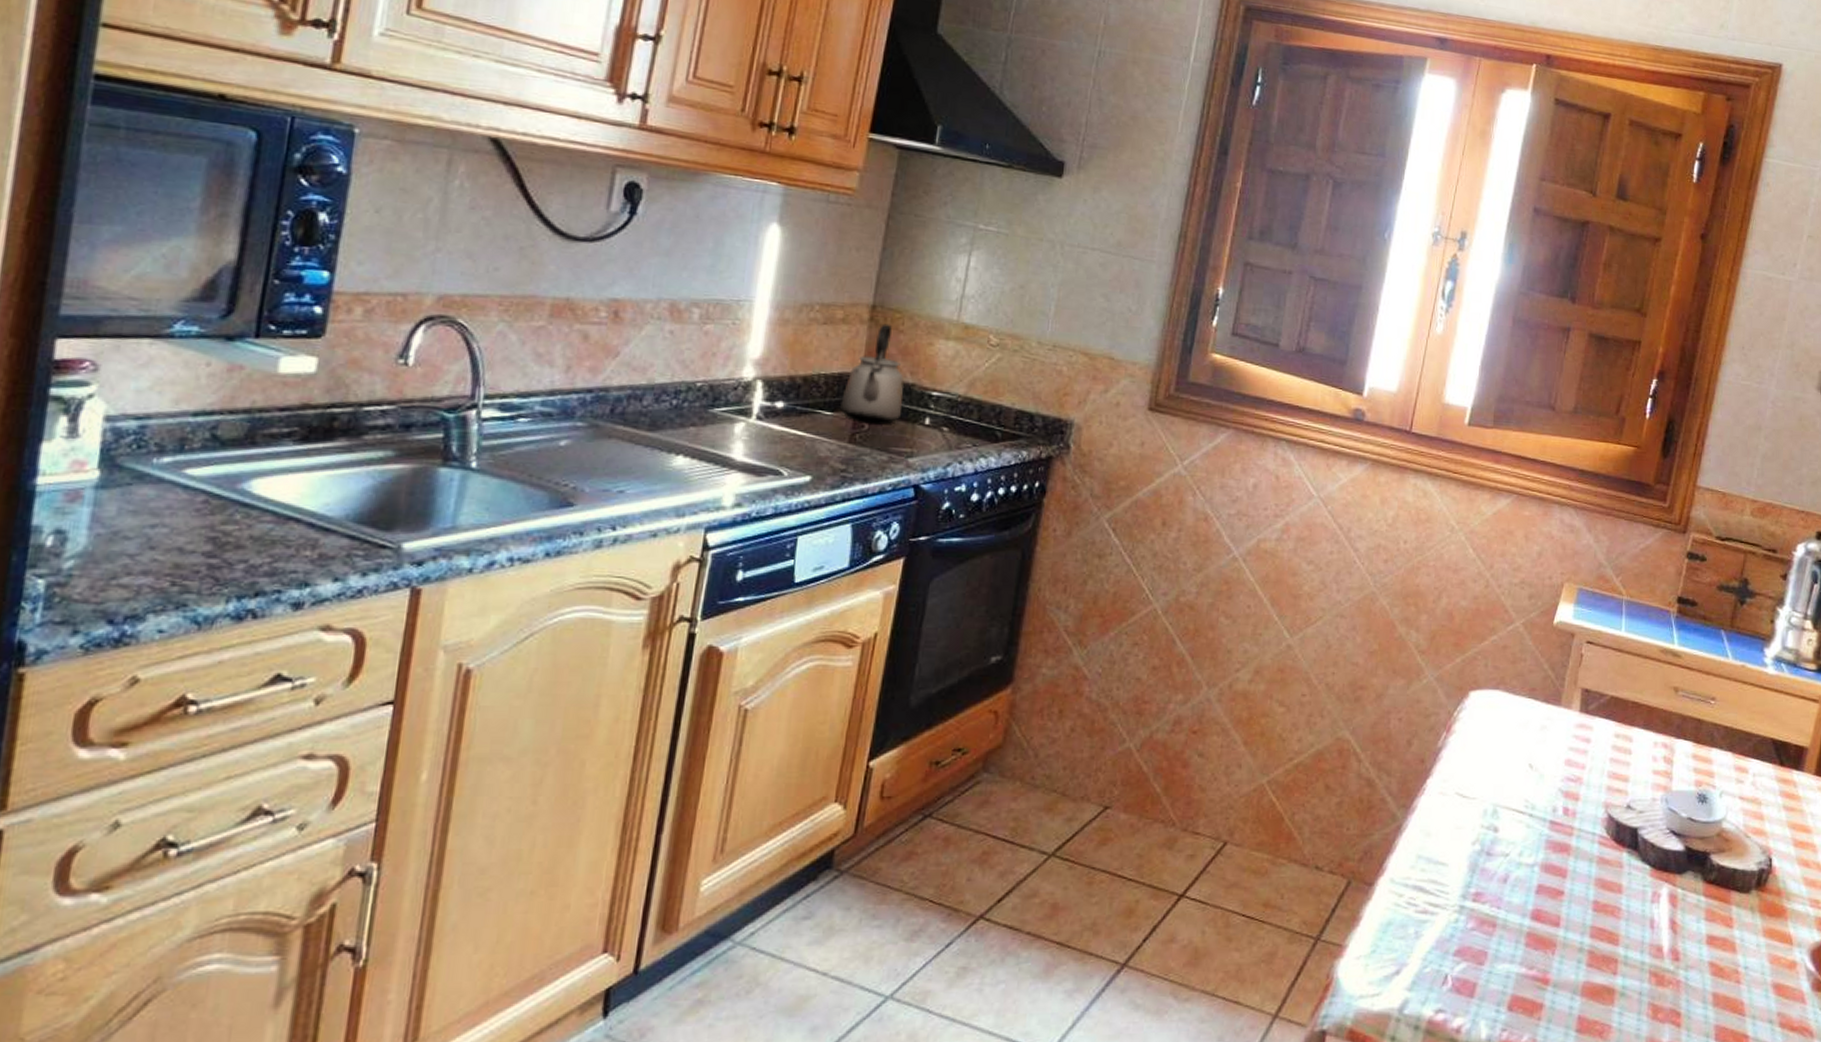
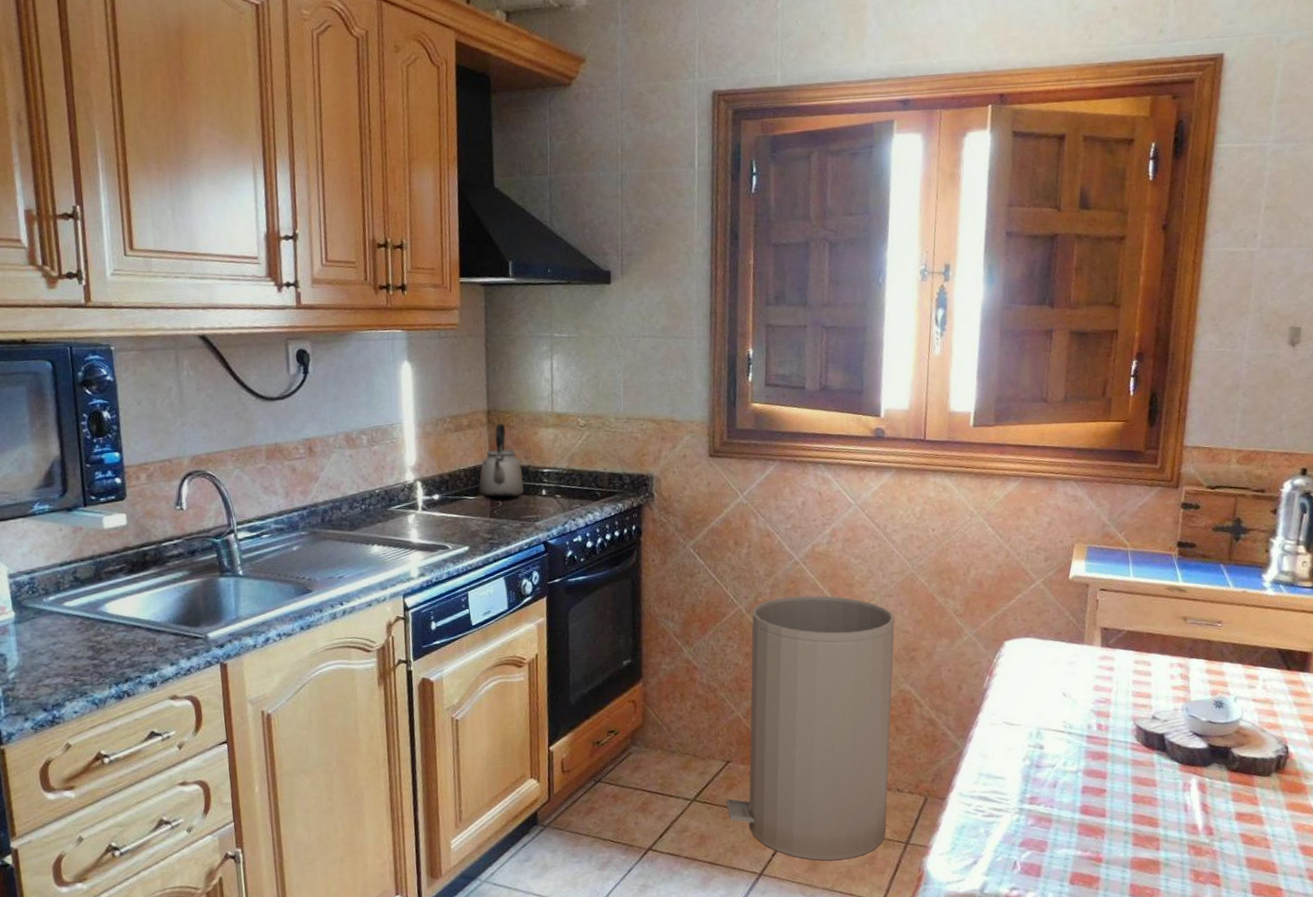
garbage can: none [1093,600,1344,955] -> present [725,595,895,861]

